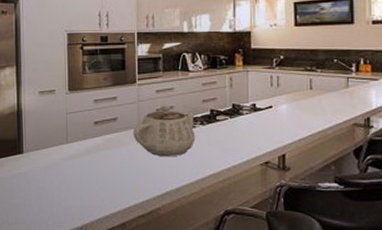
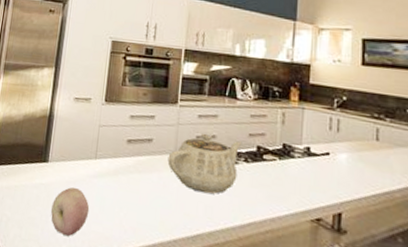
fruit: none [33,171,68,214] -> present [51,186,90,237]

